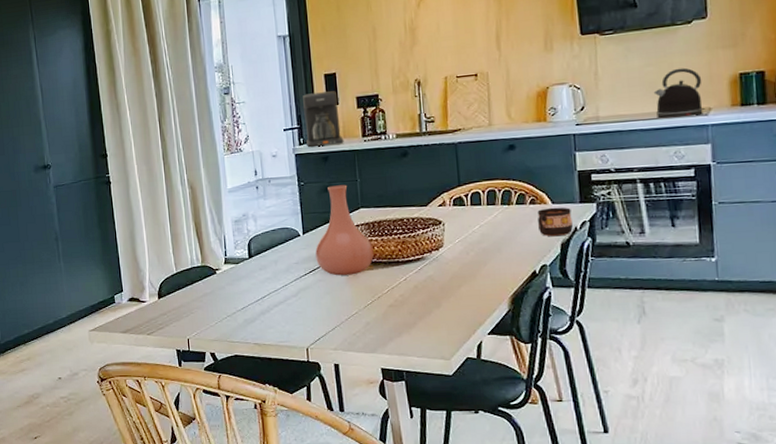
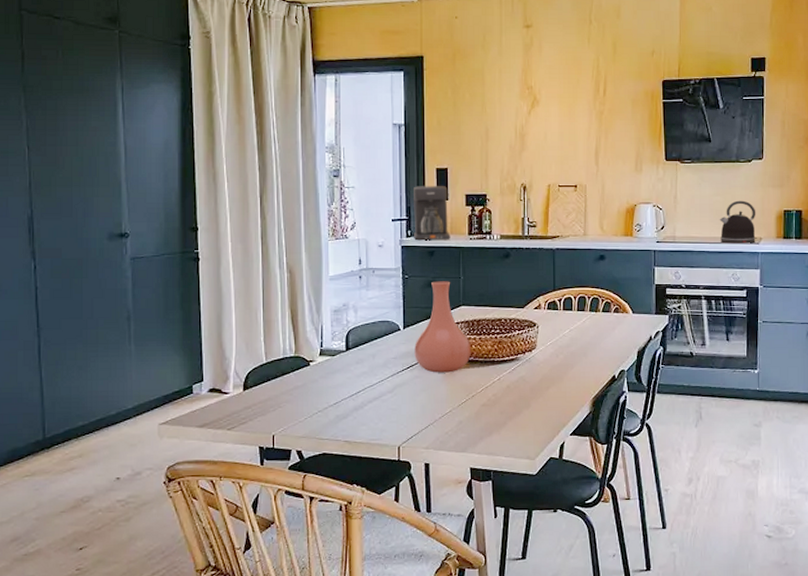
cup: present [537,207,573,237] -> none [620,317,648,344]

